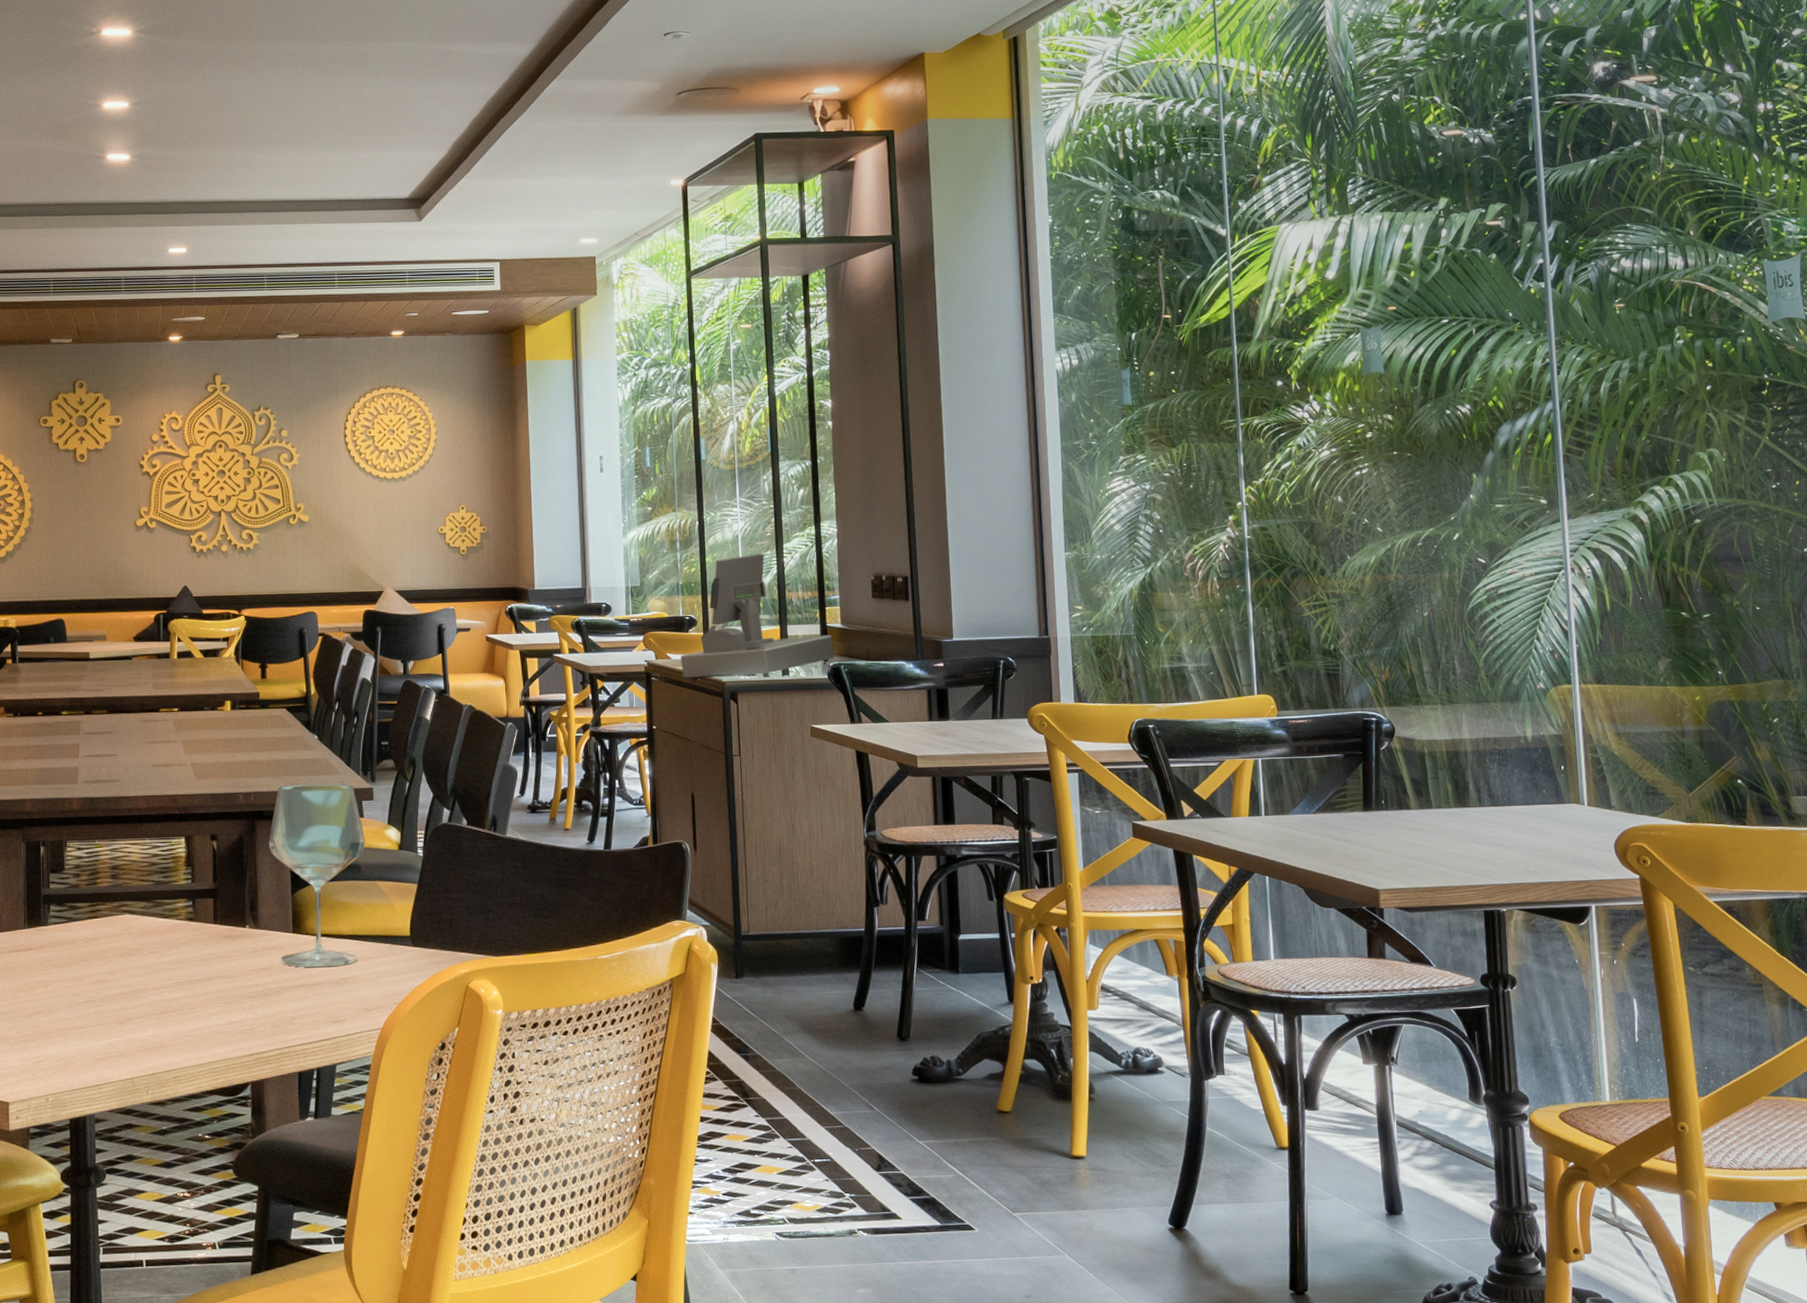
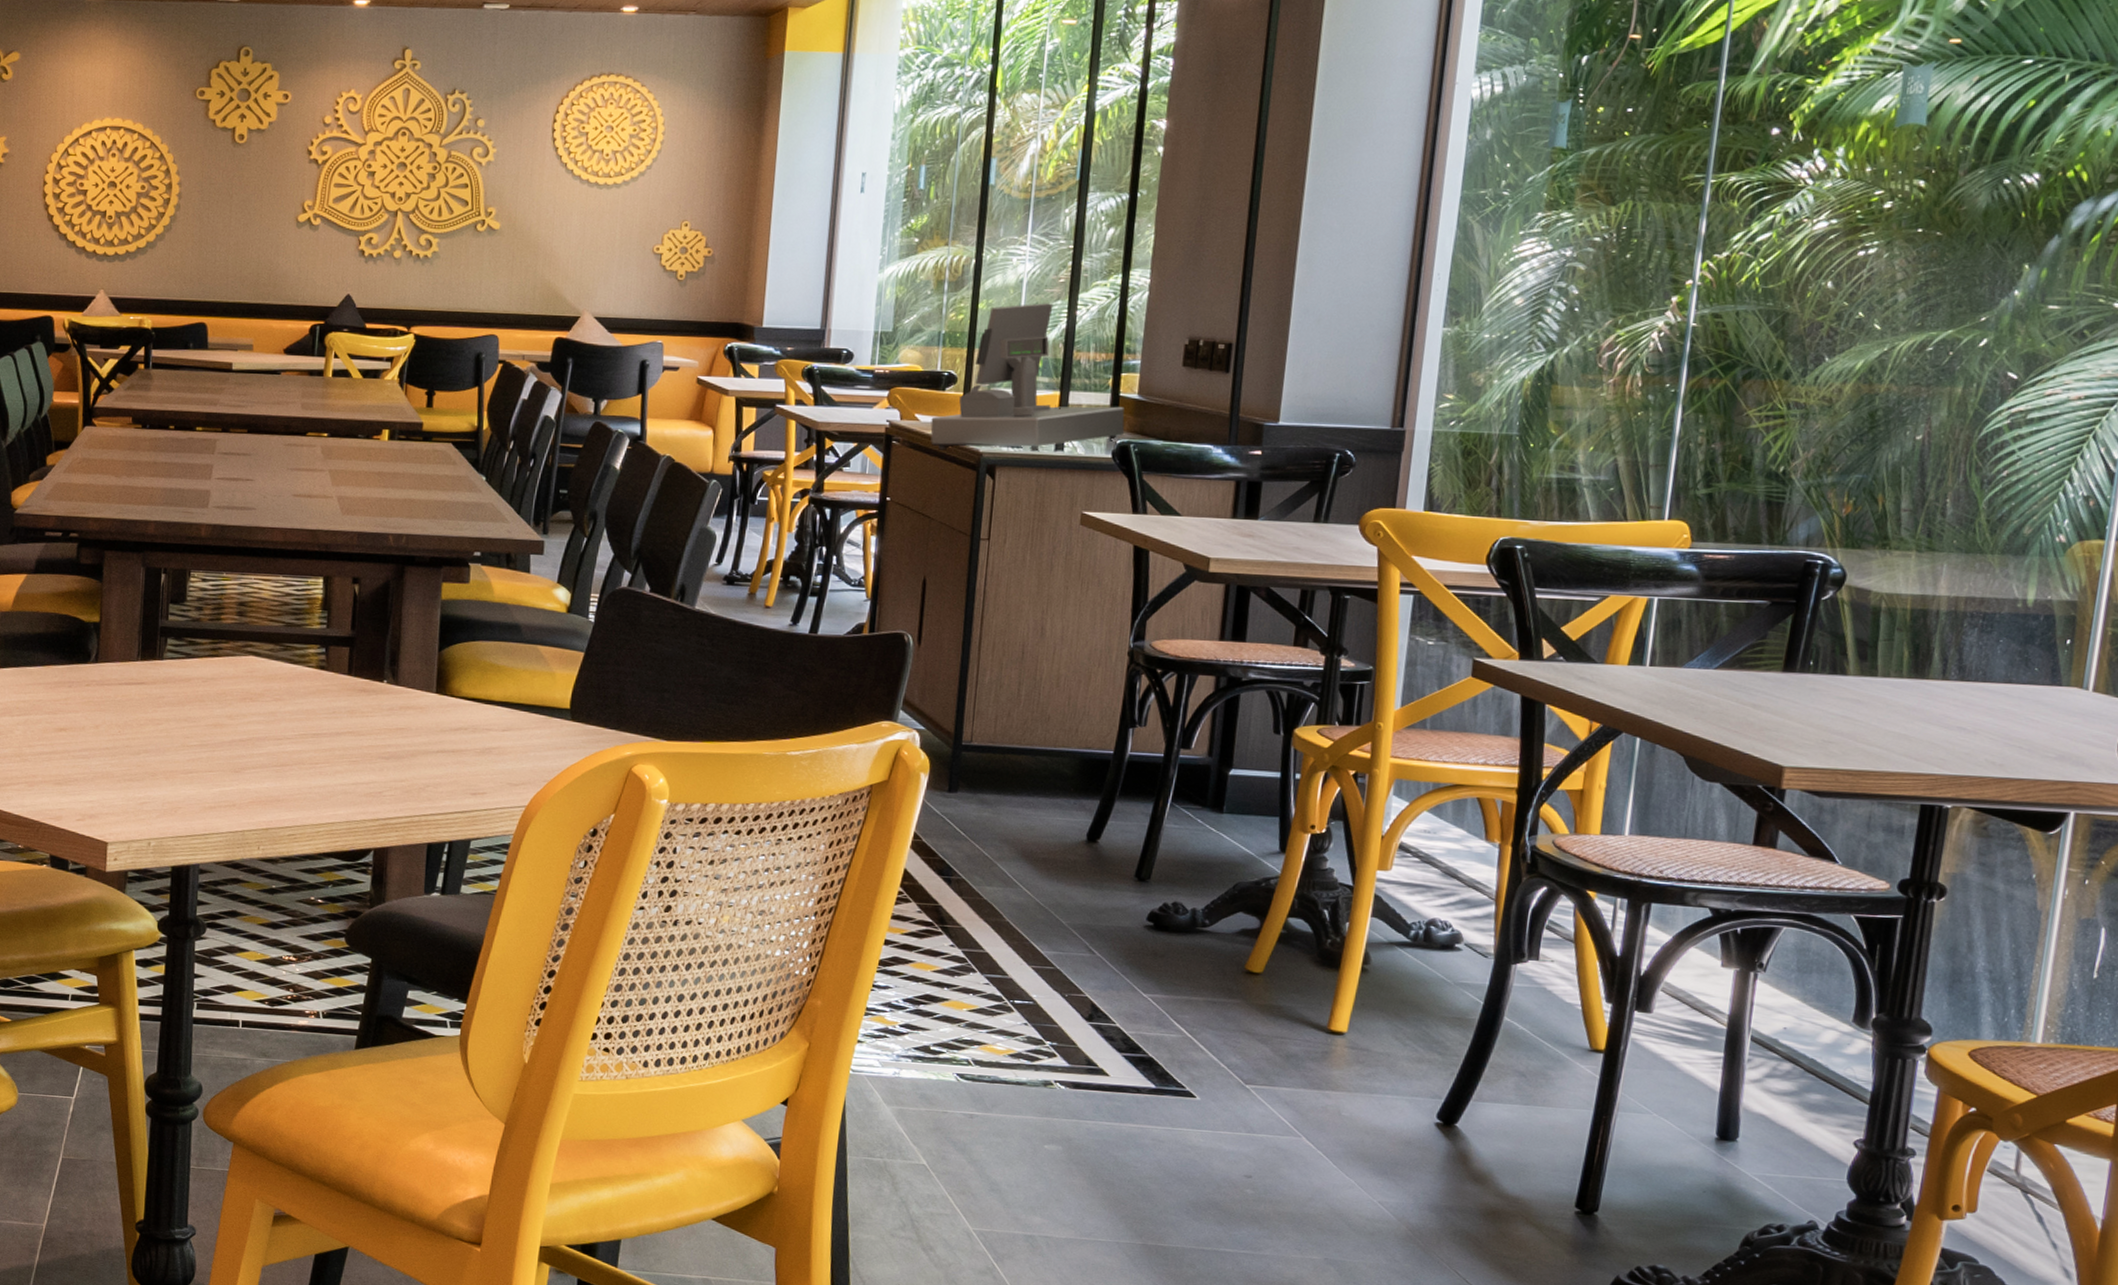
wine glass: present [268,783,365,968] -> none [417,529,529,735]

